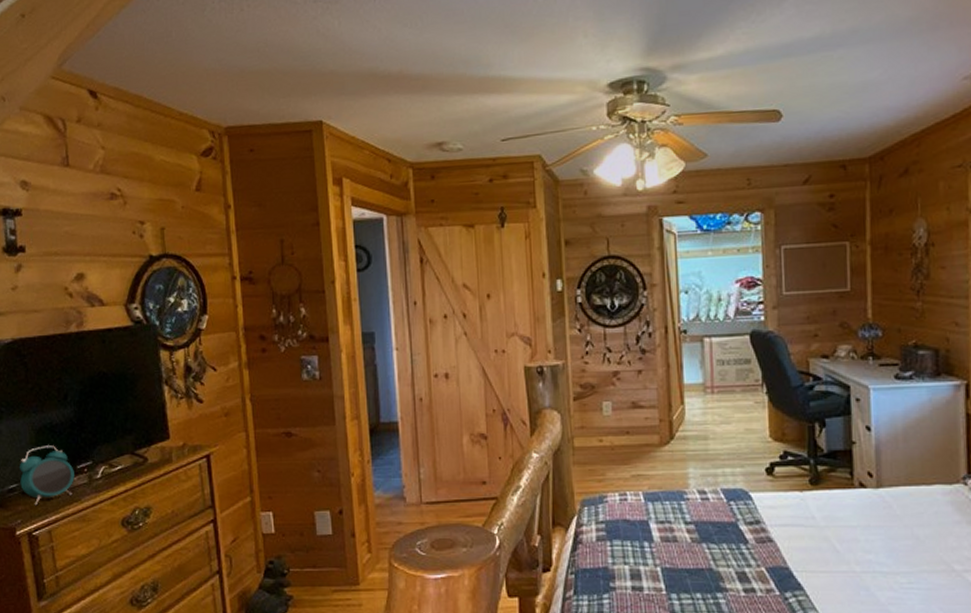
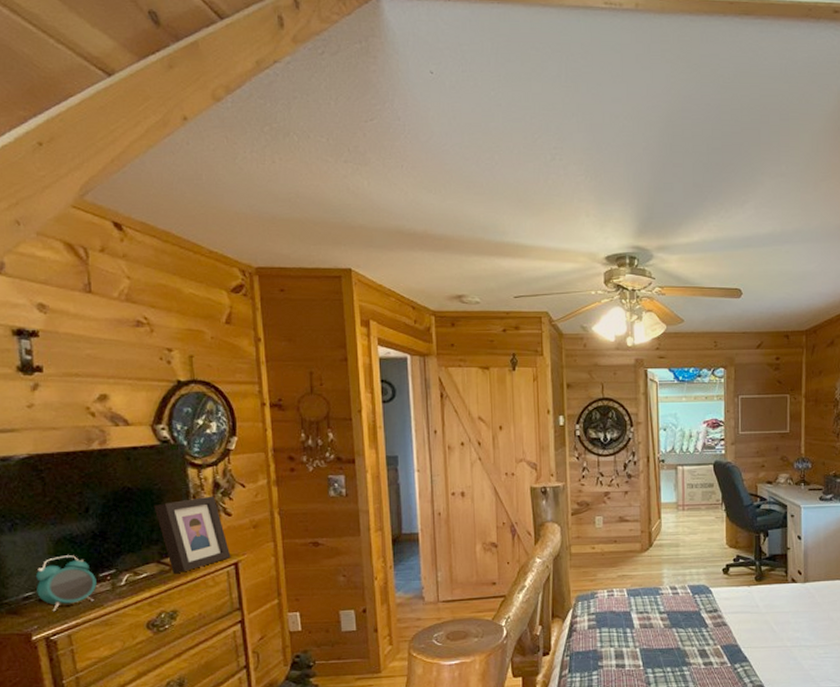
picture frame: none [128,380,203,467] -> present [154,496,231,574]

